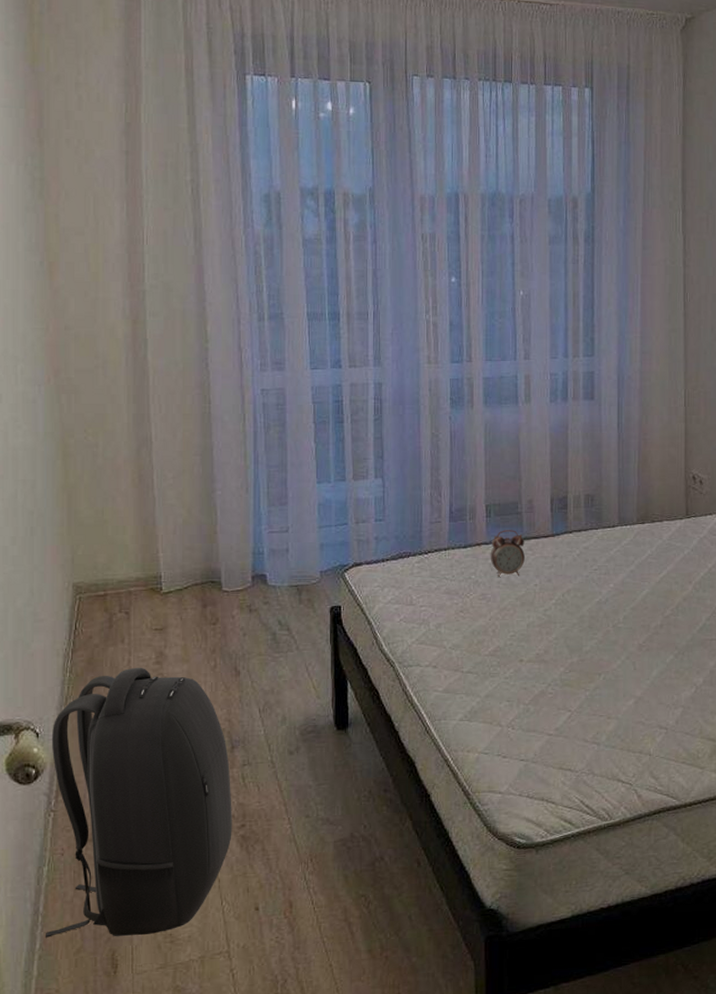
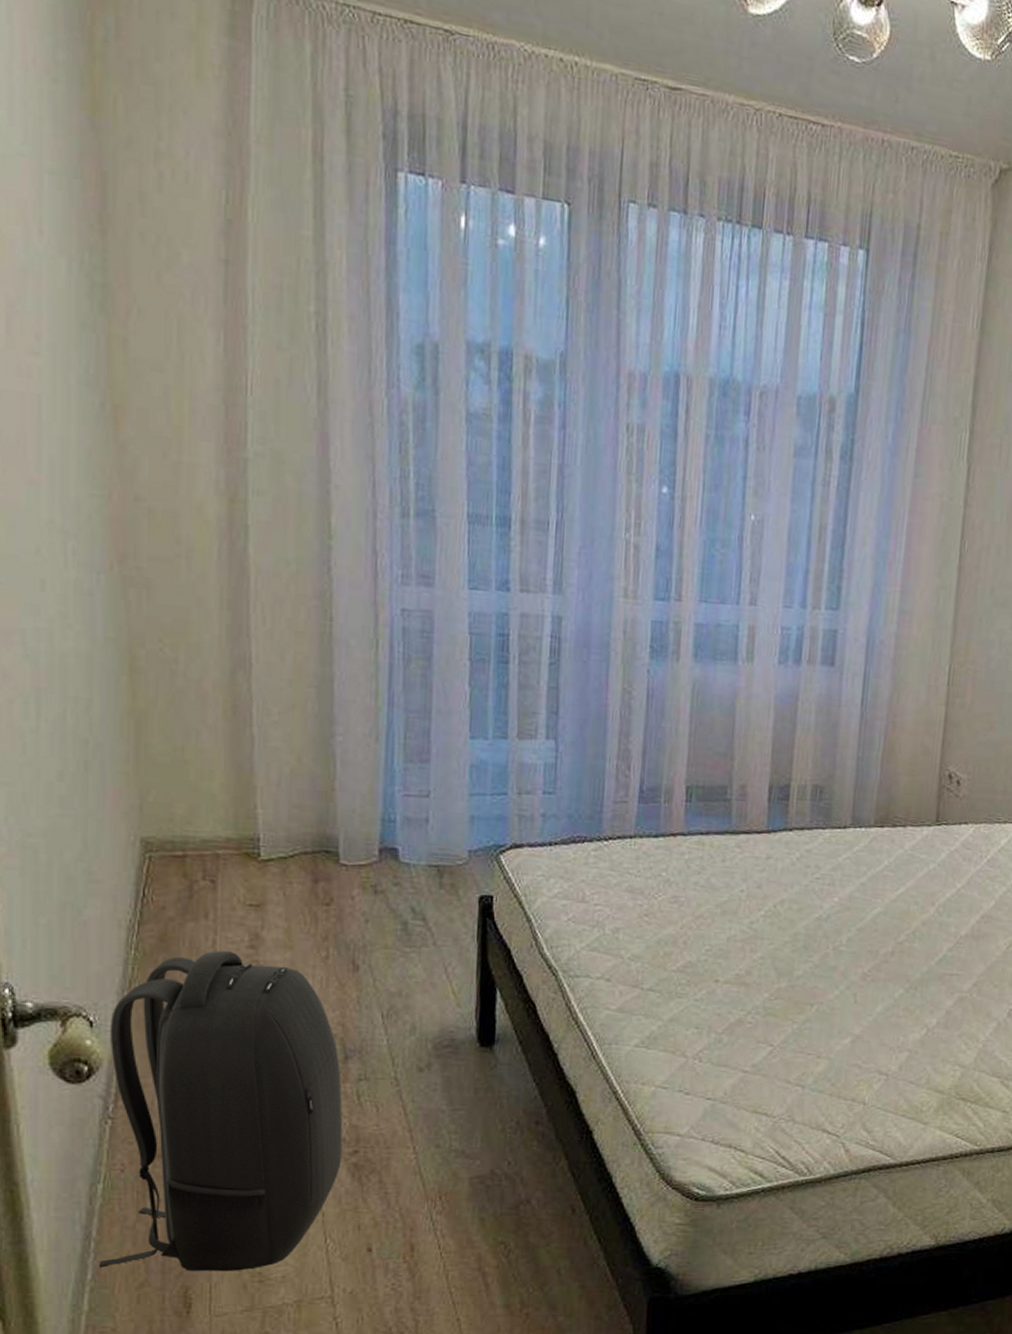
alarm clock: present [490,530,525,577] -> none [687,819,732,877]

